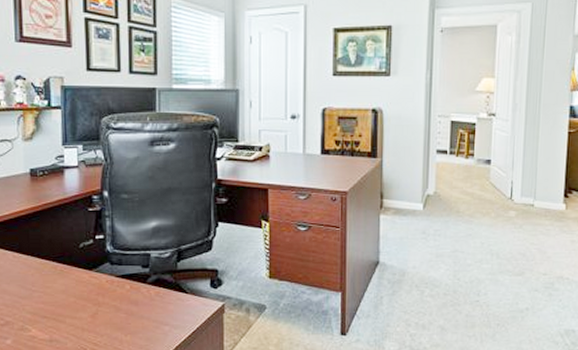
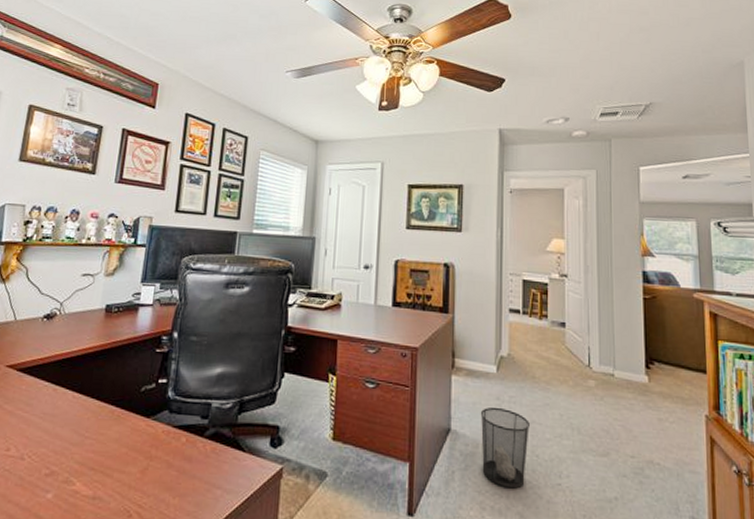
waste bin: none [407,240,454,307] -> present [480,407,531,489]

